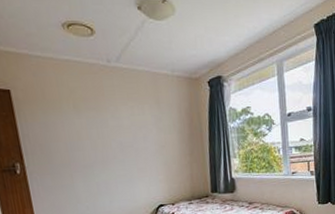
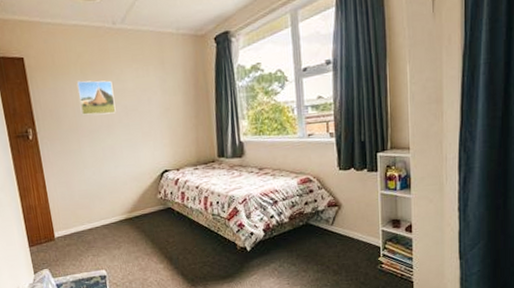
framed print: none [69,116,111,151] -> present [76,80,116,115]

